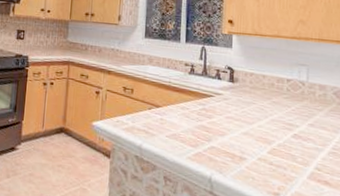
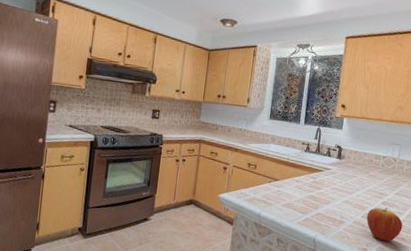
fruit: none [274,142,324,185] -> present [366,208,403,242]

